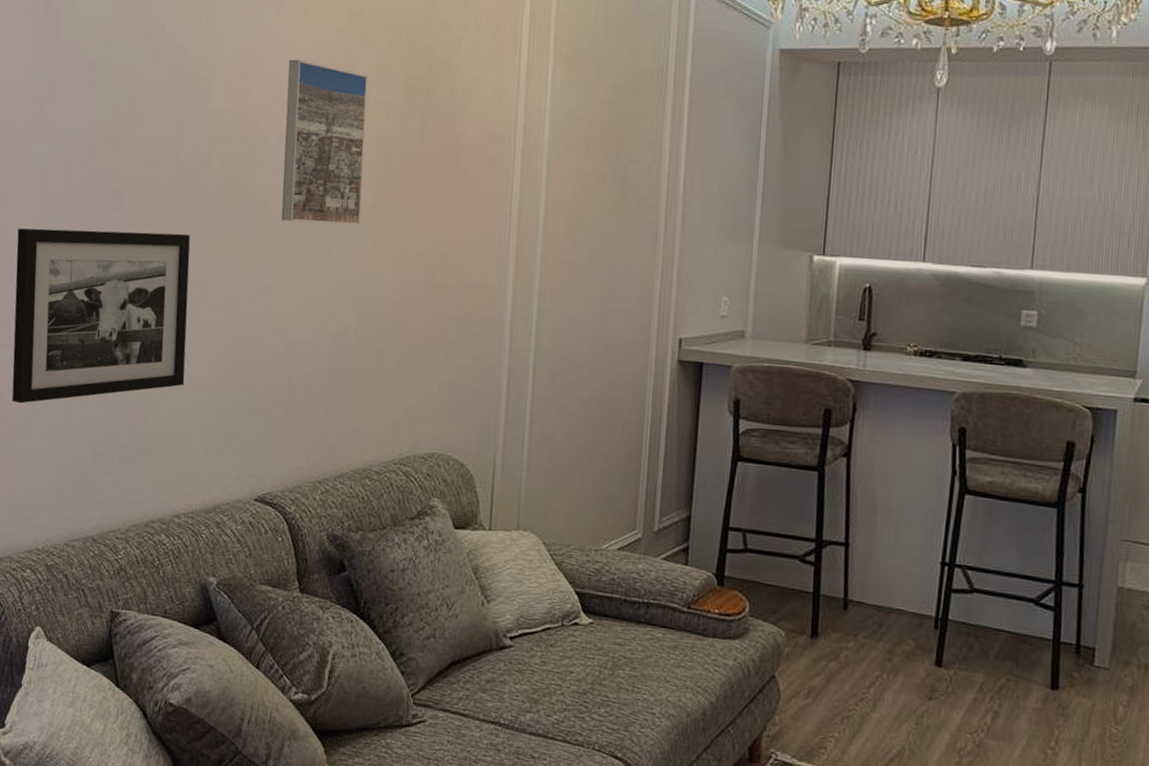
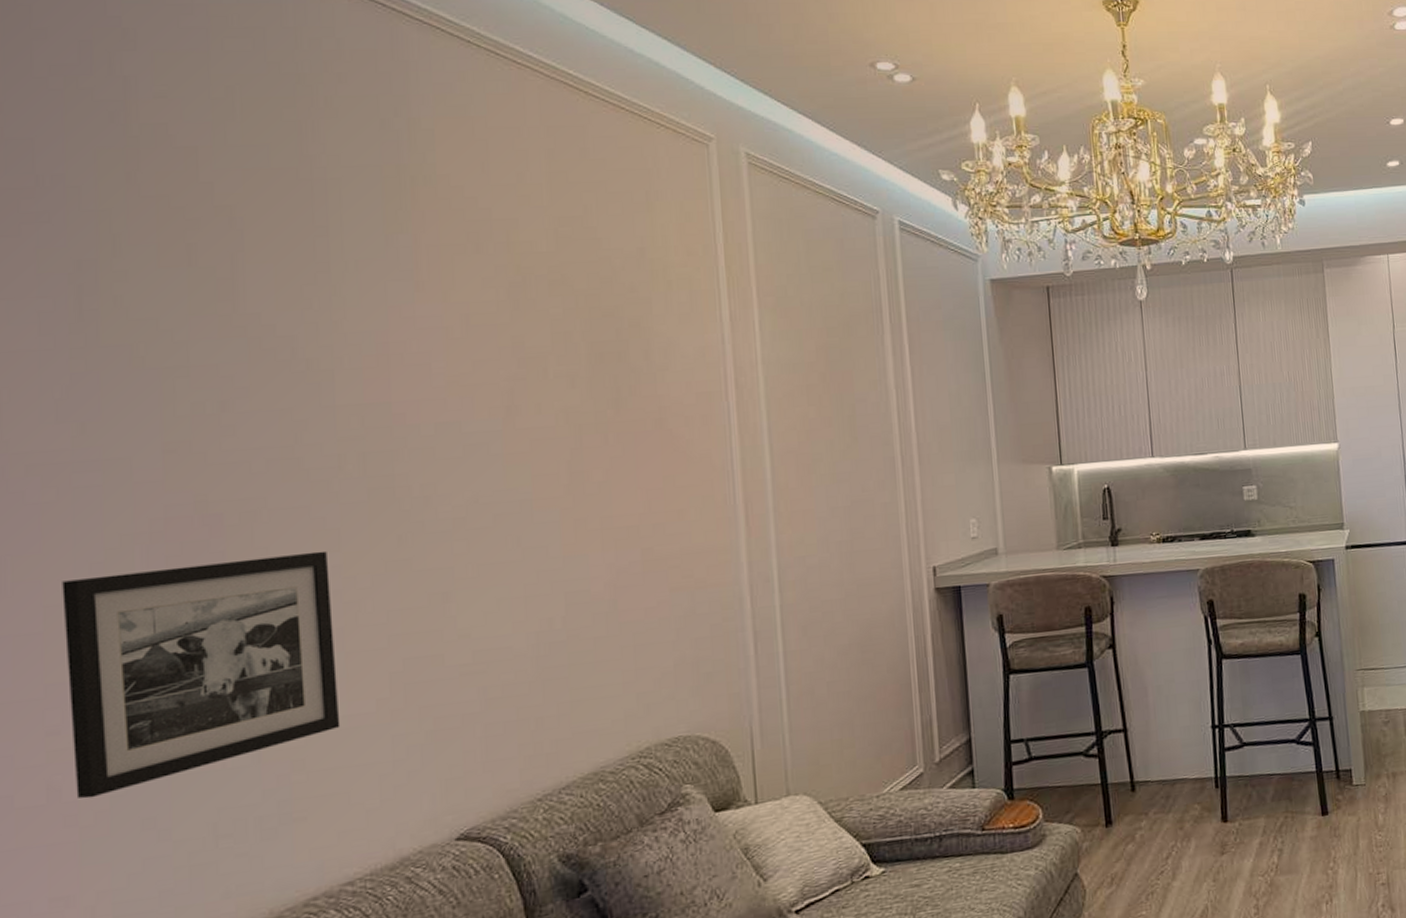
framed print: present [281,59,368,226] -> none [437,337,555,518]

